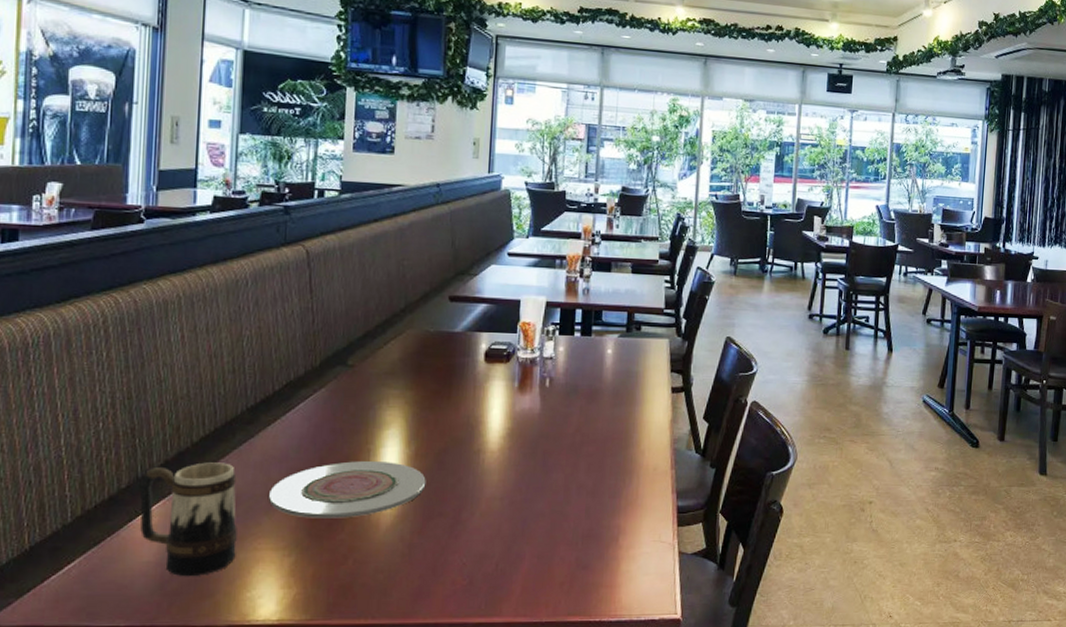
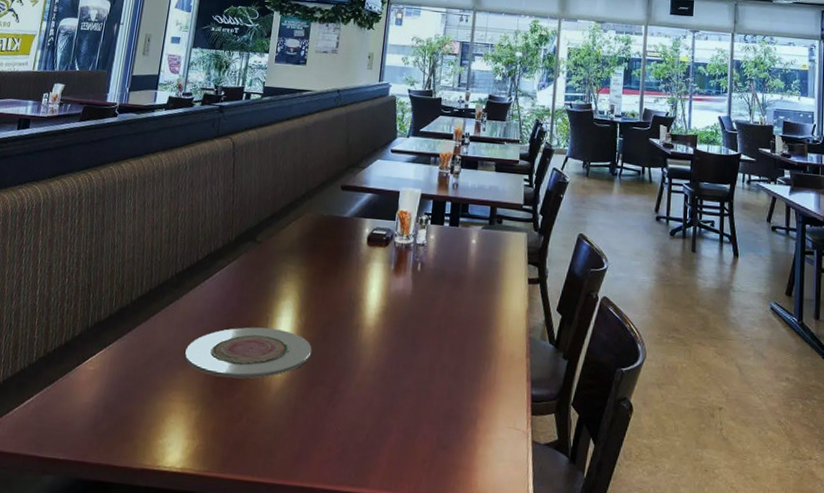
beer mug: present [139,462,237,577] -> none [84,318,162,420]

